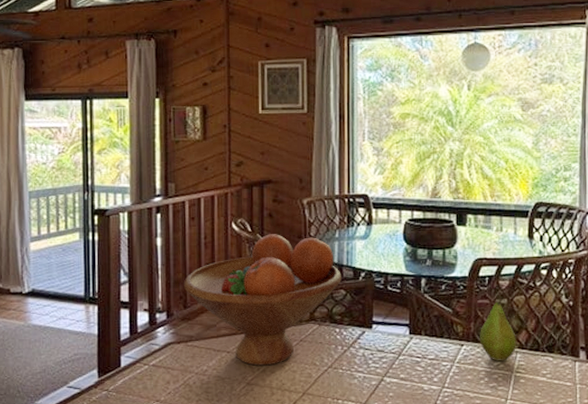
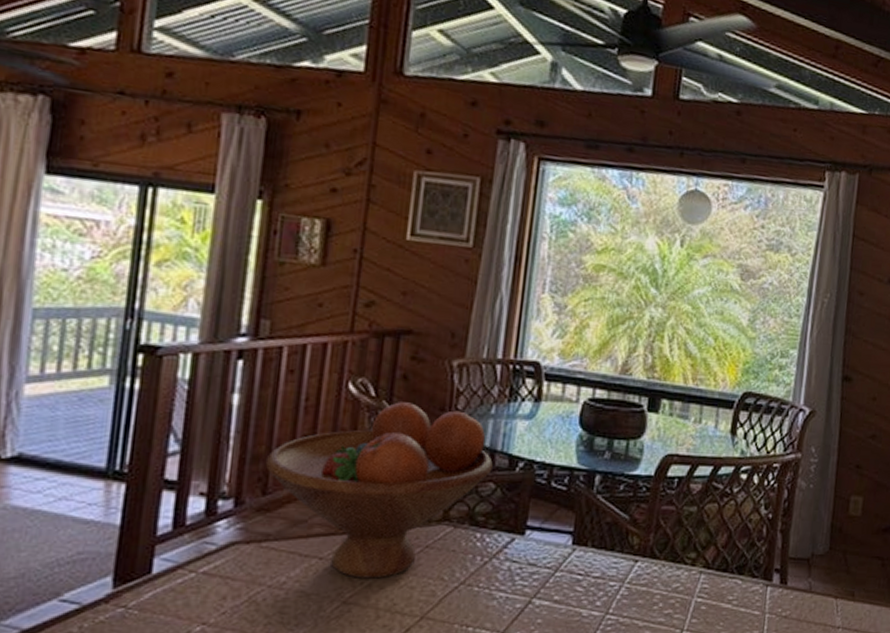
fruit: present [480,296,516,361] -> none [658,503,702,583]

